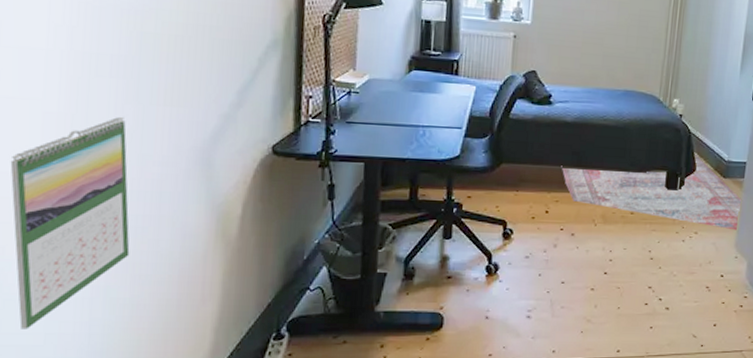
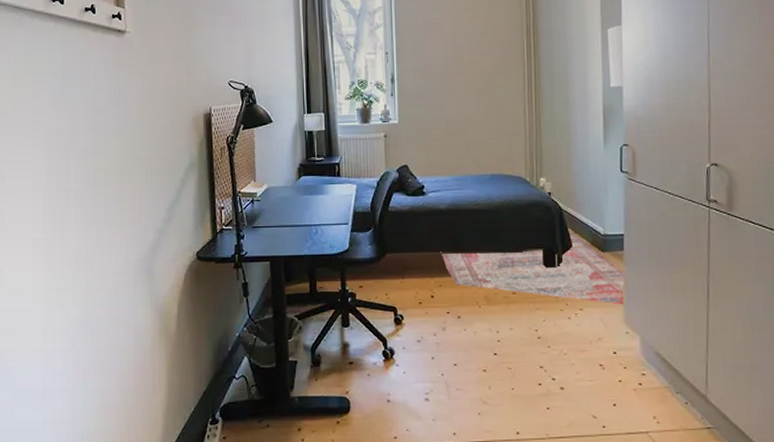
calendar: present [10,116,130,329] -> none [13,237,98,417]

